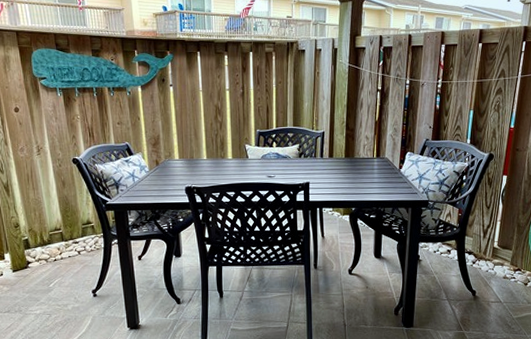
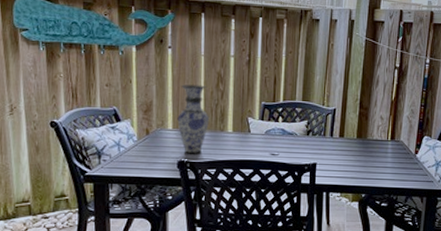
vase: none [182,118,211,181] -> present [177,84,209,154]

